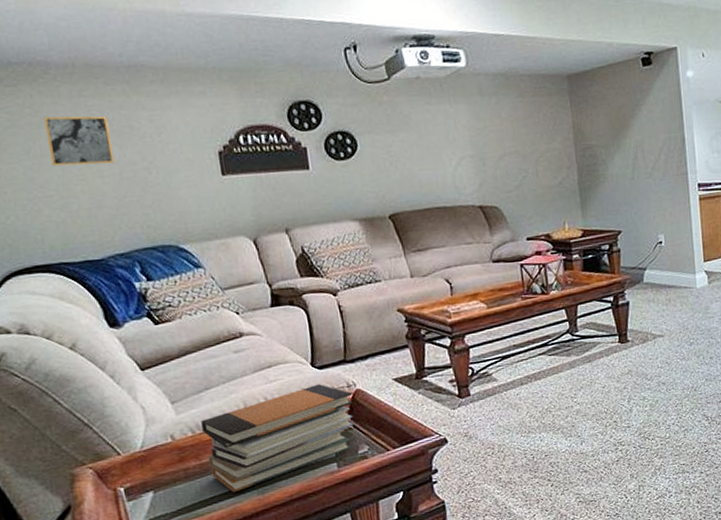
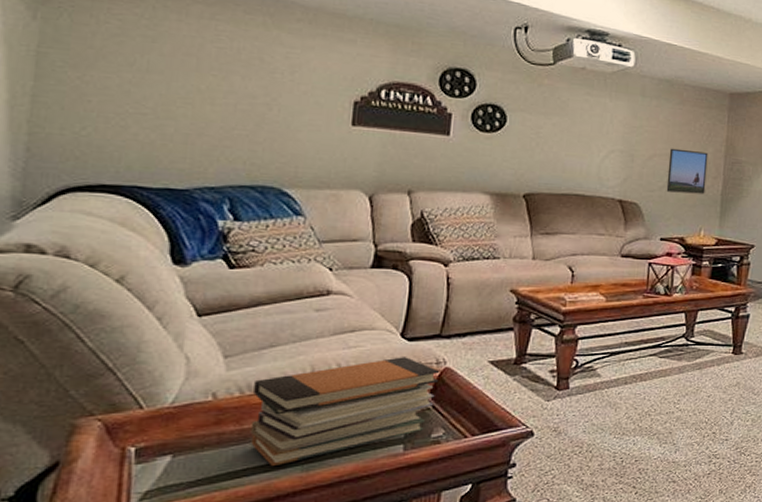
wall art: present [44,115,115,167] -> none [155,32,237,92]
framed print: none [518,142,562,190] -> present [666,148,709,195]

